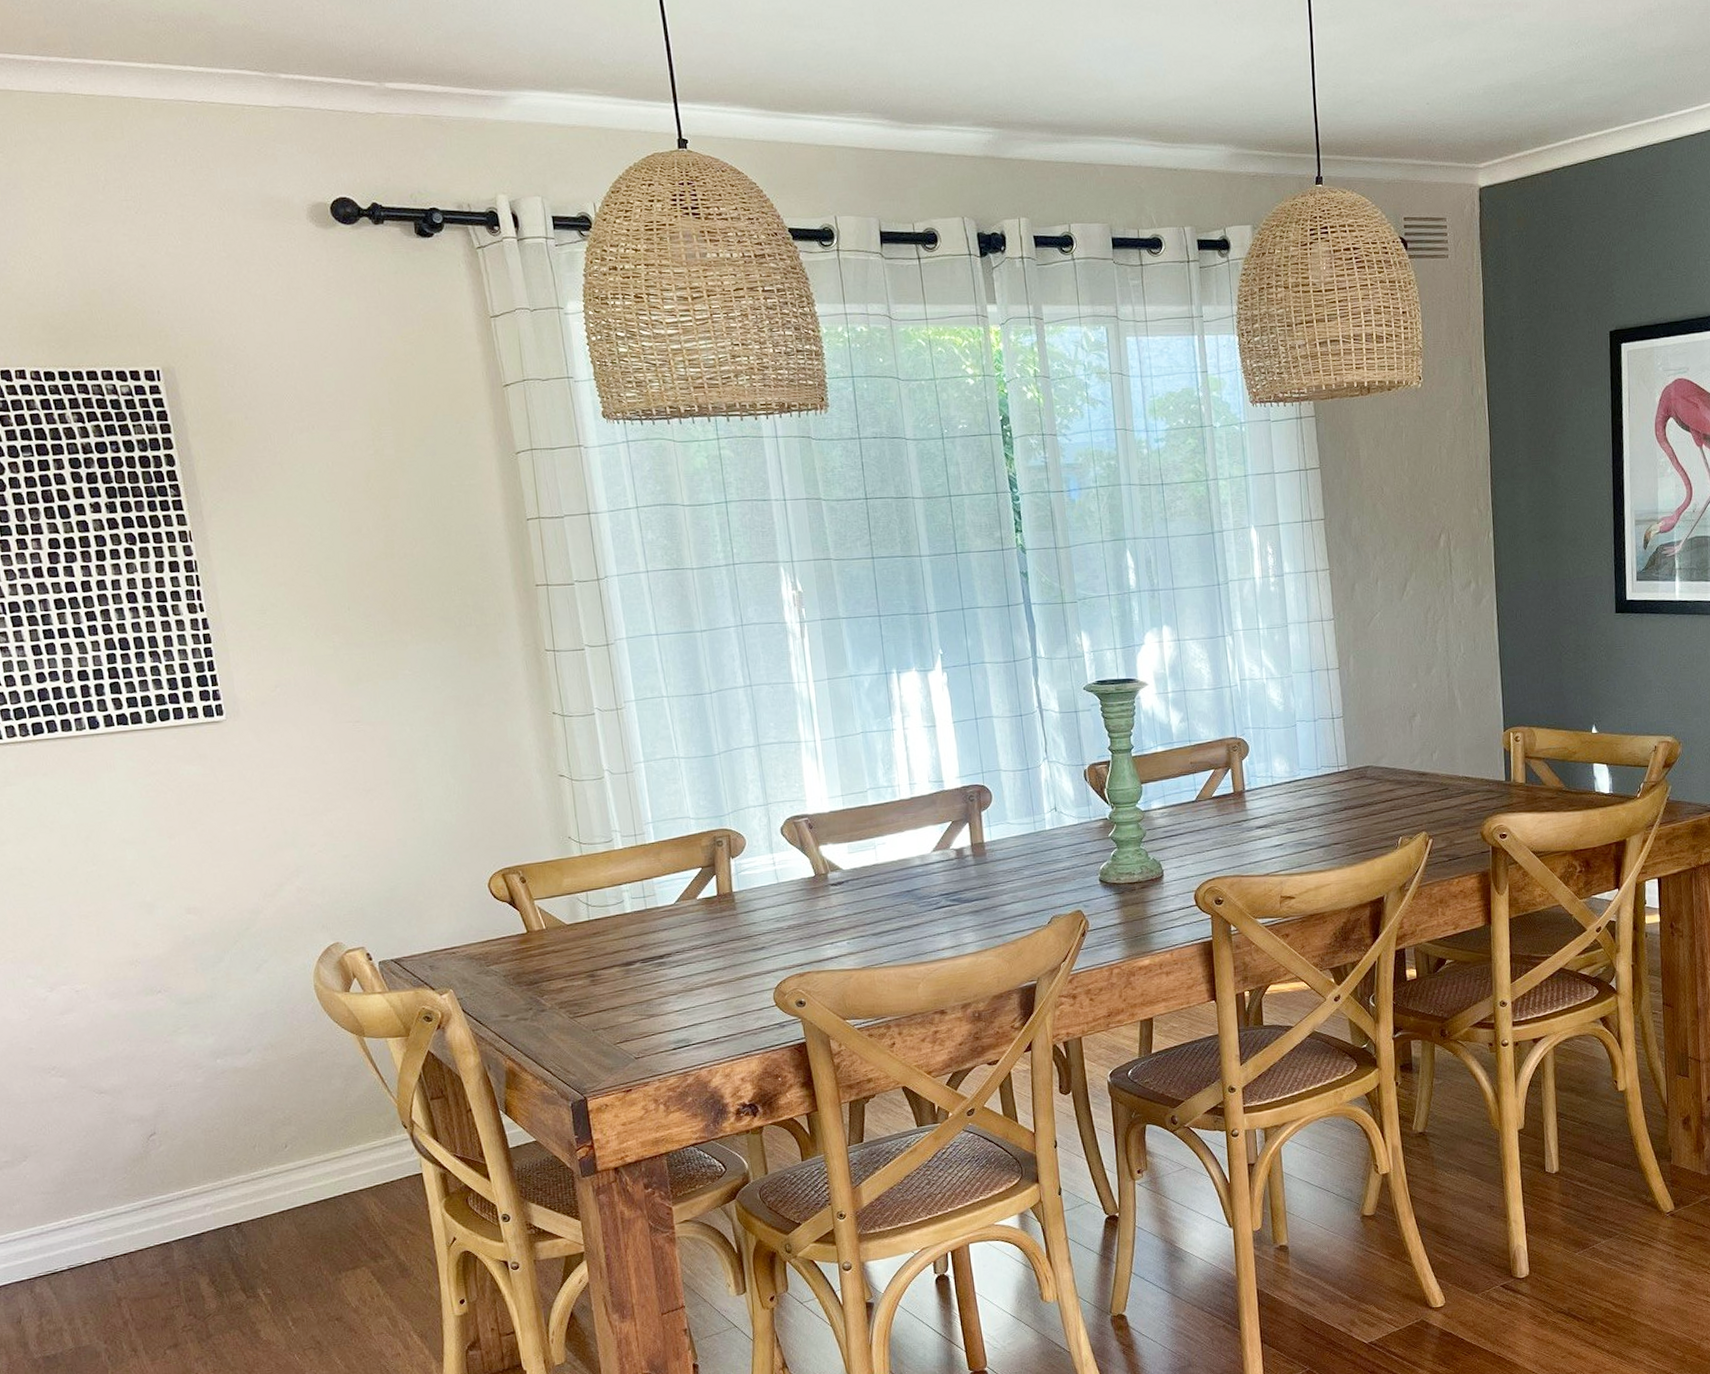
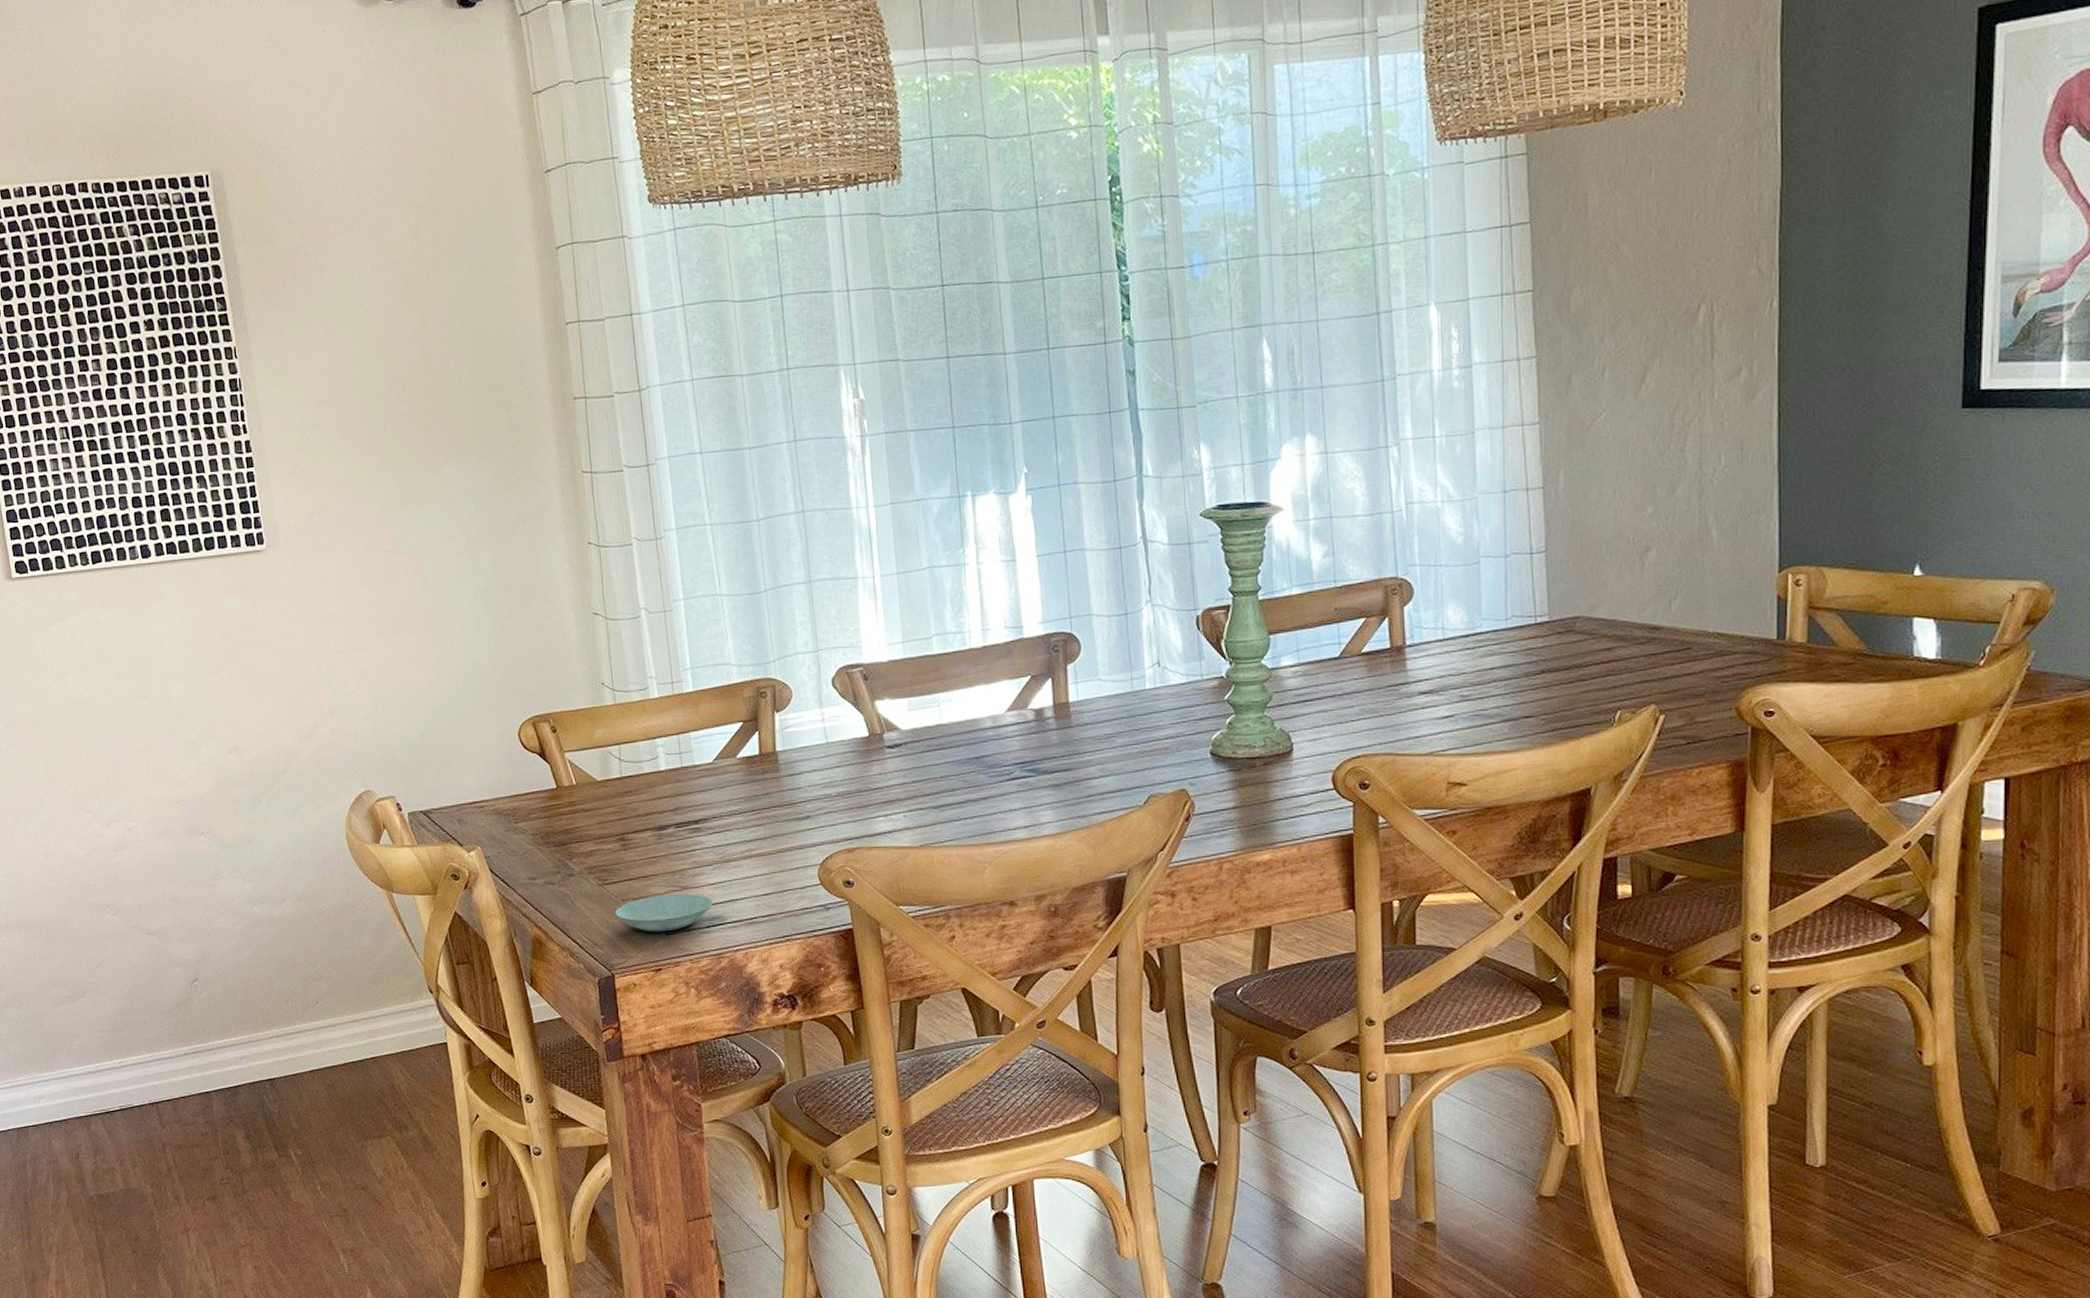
saucer: none [586,1021,679,1057] -> present [615,894,714,932]

